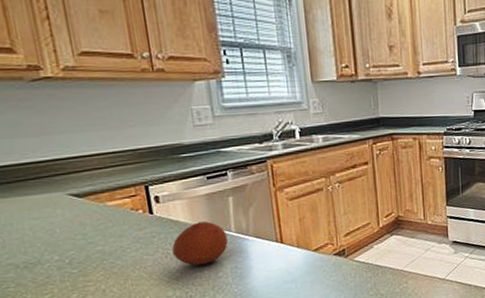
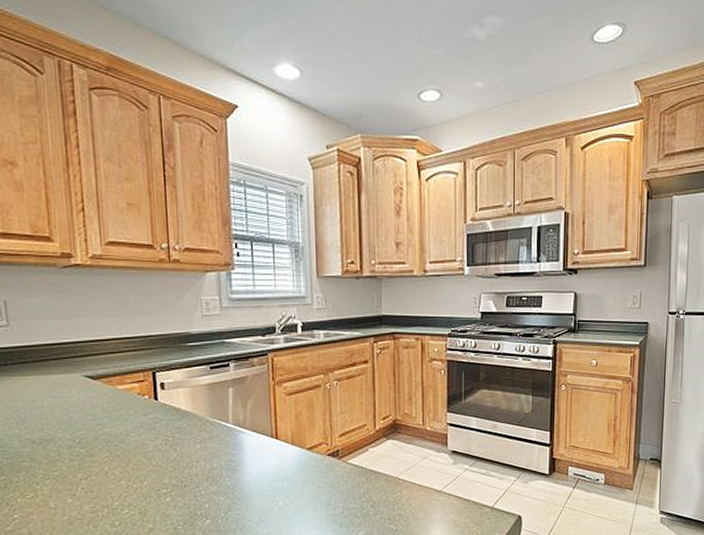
fruit: present [172,221,228,266] -> none [172,411,225,455]

